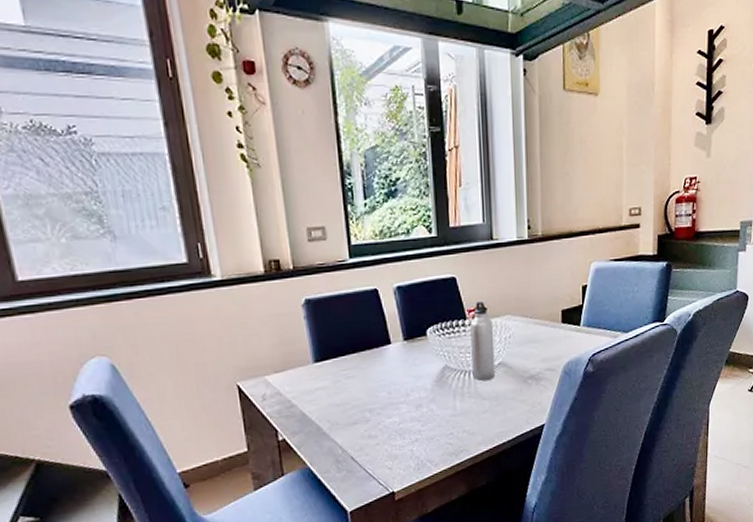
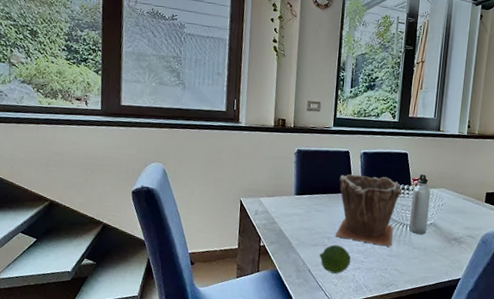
fruit: none [362,416,405,455] -> present [320,244,351,274]
plant pot: none [371,314,457,407] -> present [335,174,402,247]

